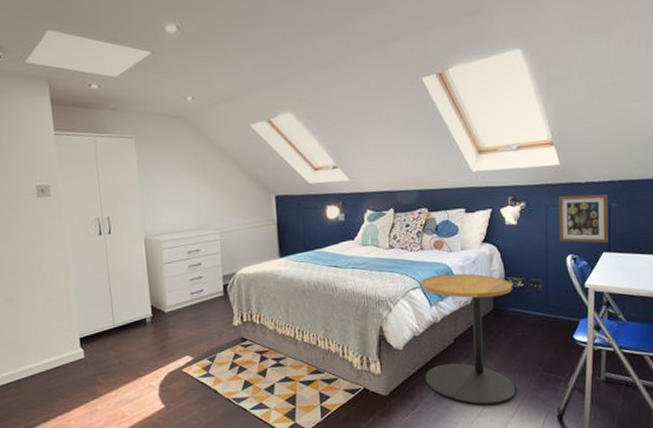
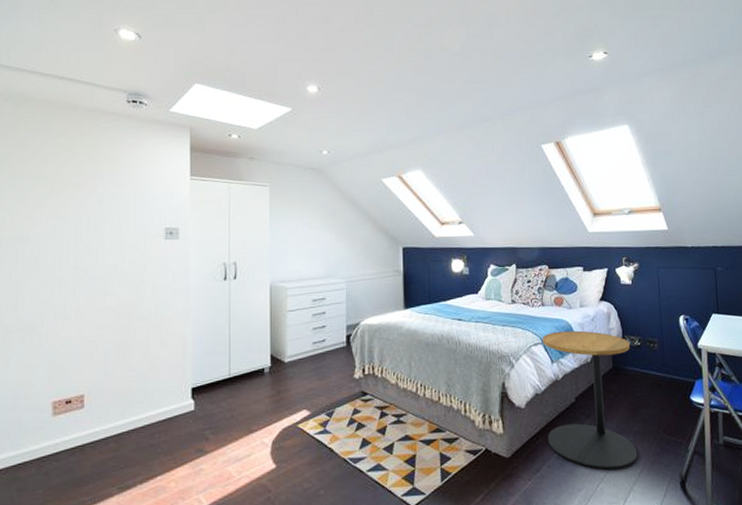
picture frame: present [558,194,608,243] -> none [668,258,716,305]

